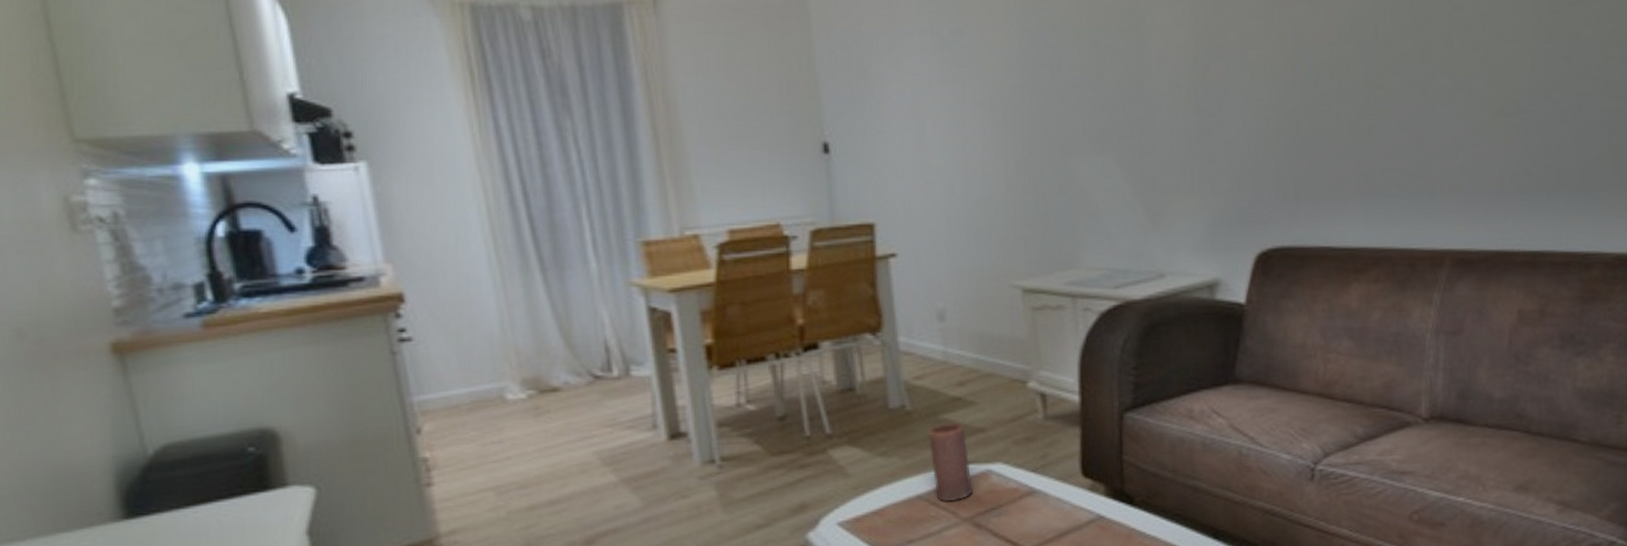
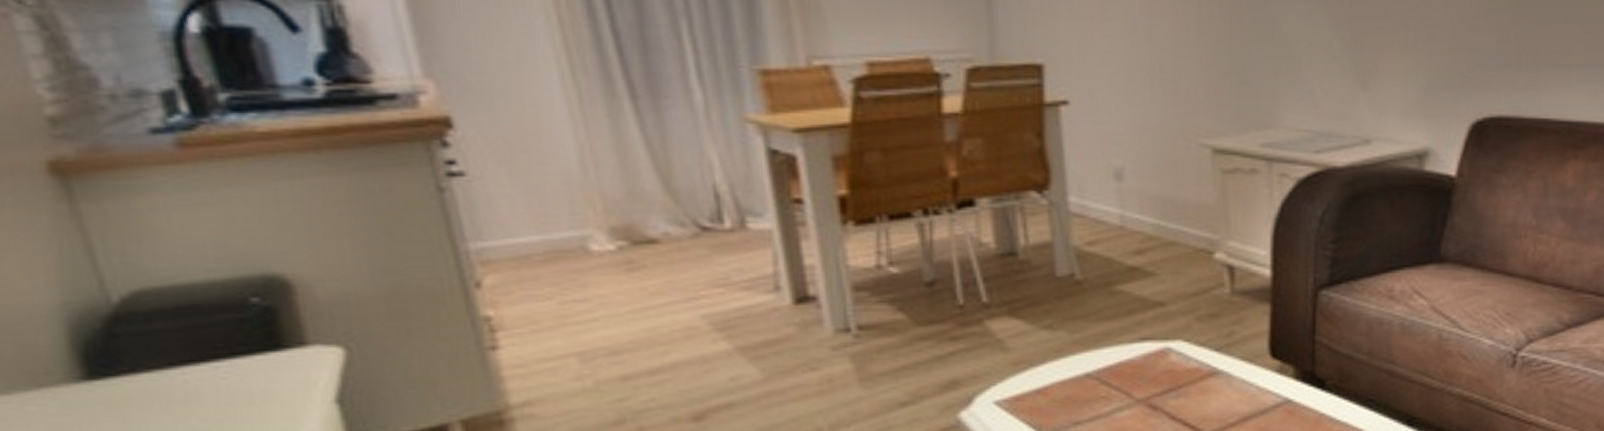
candle: present [928,422,973,501] -> none [1100,294,1149,380]

